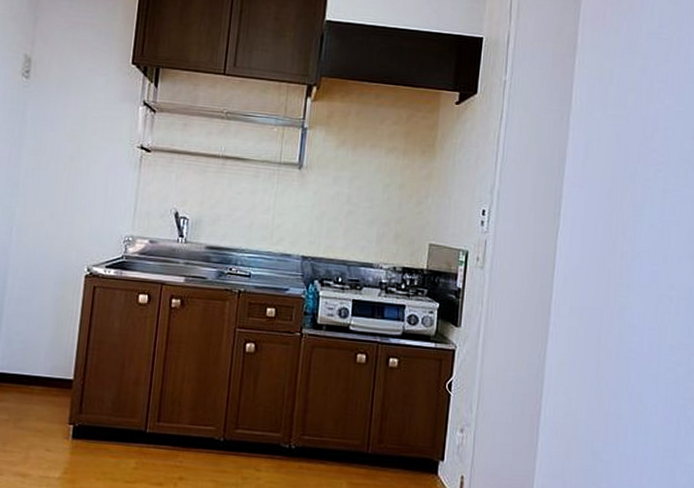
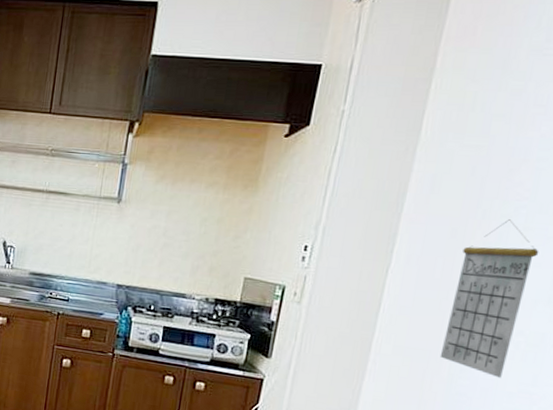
calendar: none [610,182,677,333] -> present [439,219,539,379]

